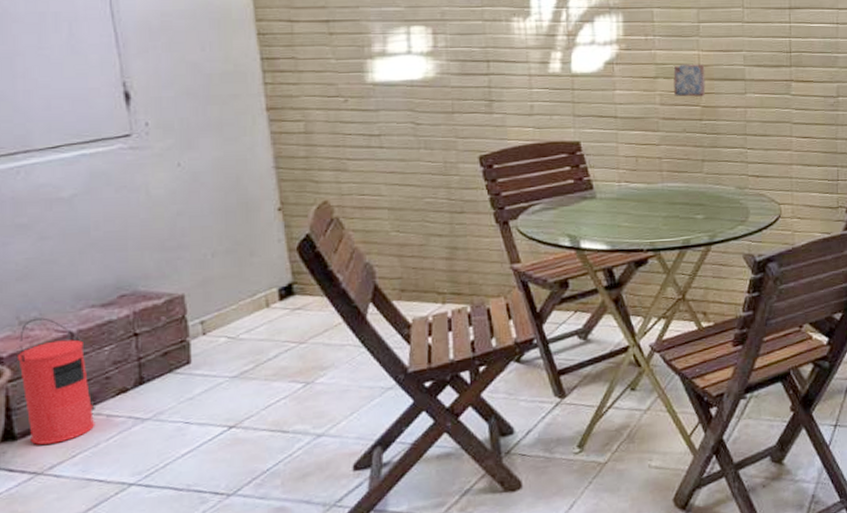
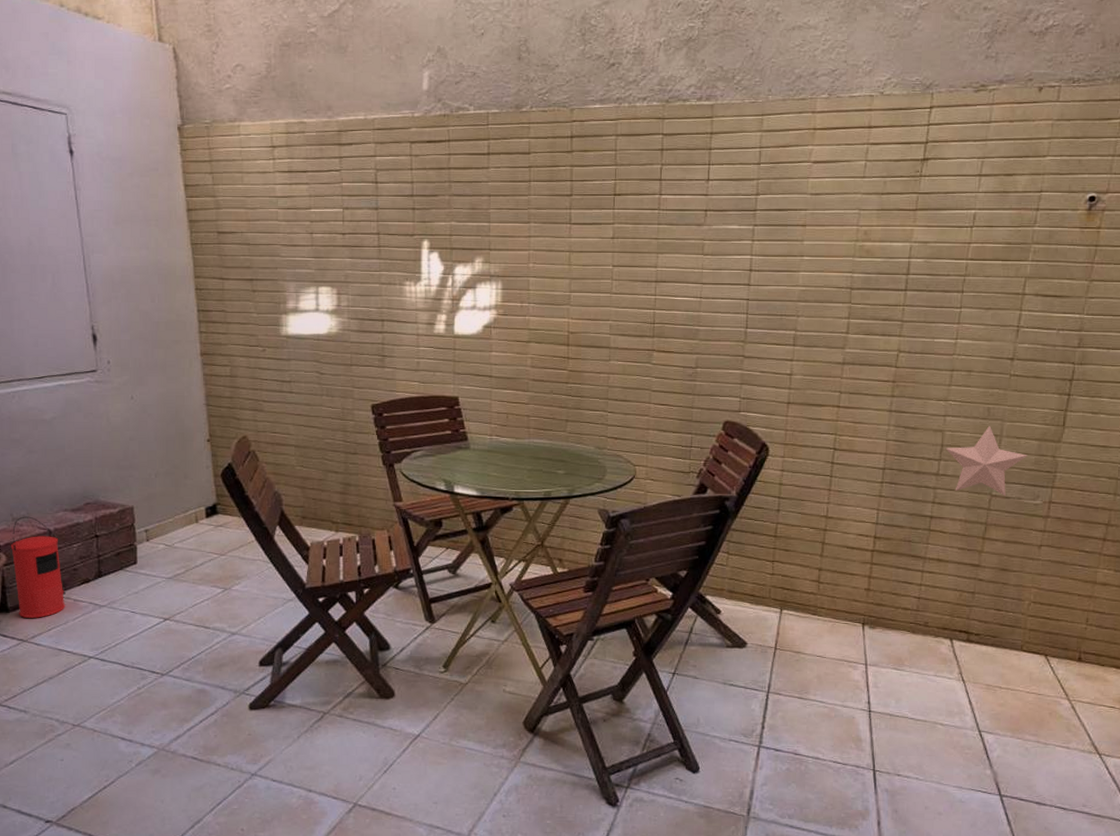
ceramic tile: present [673,63,706,97] -> none [544,330,573,361]

